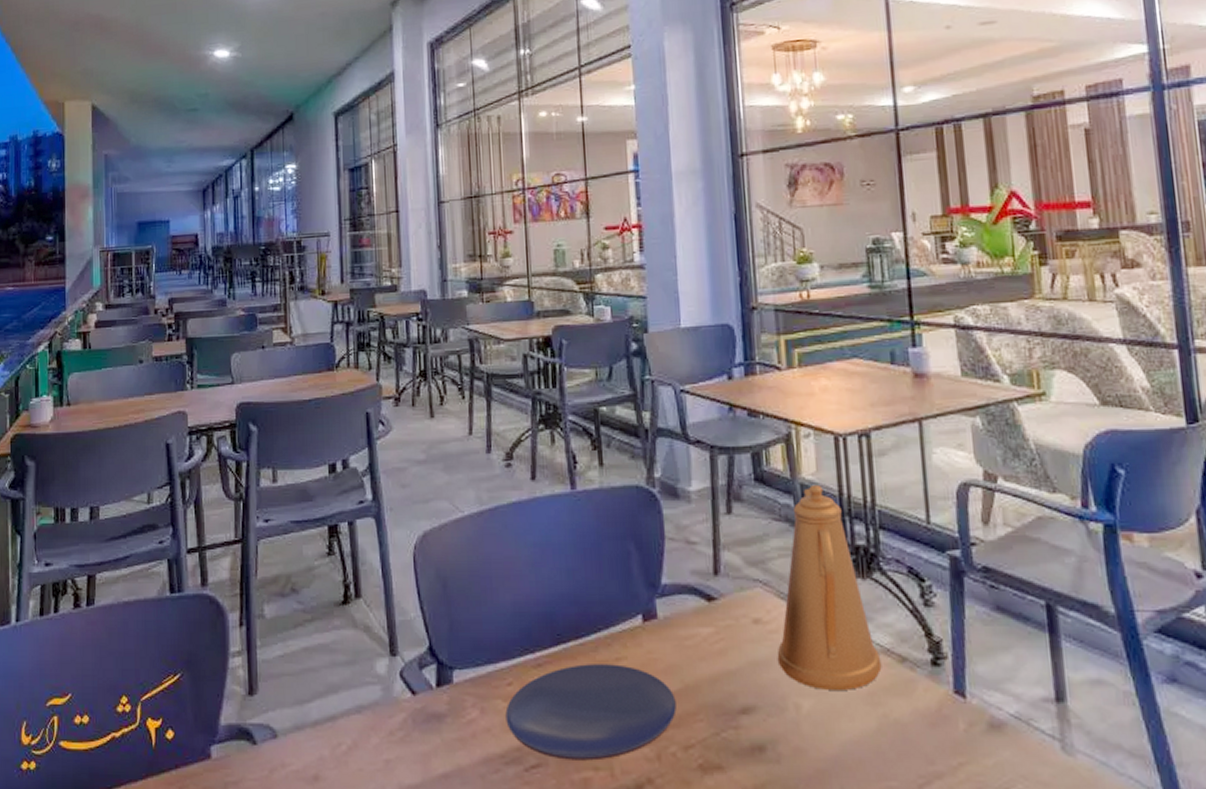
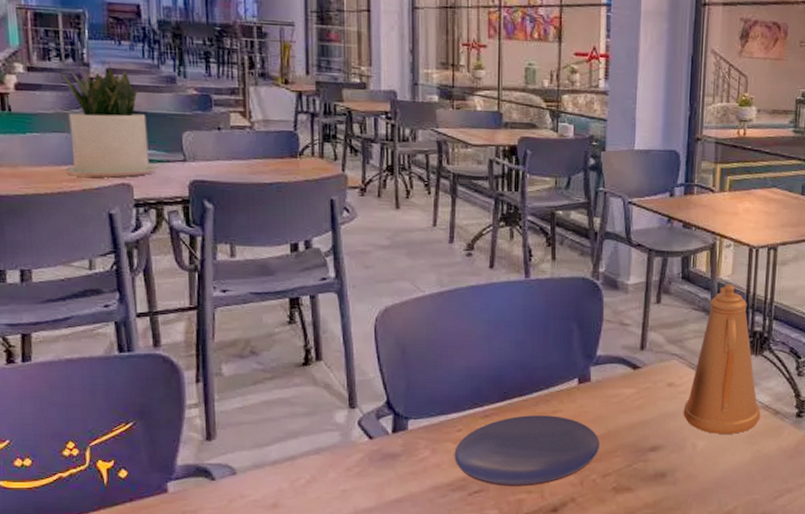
planter: none [130,296,209,409] -> present [59,67,157,178]

